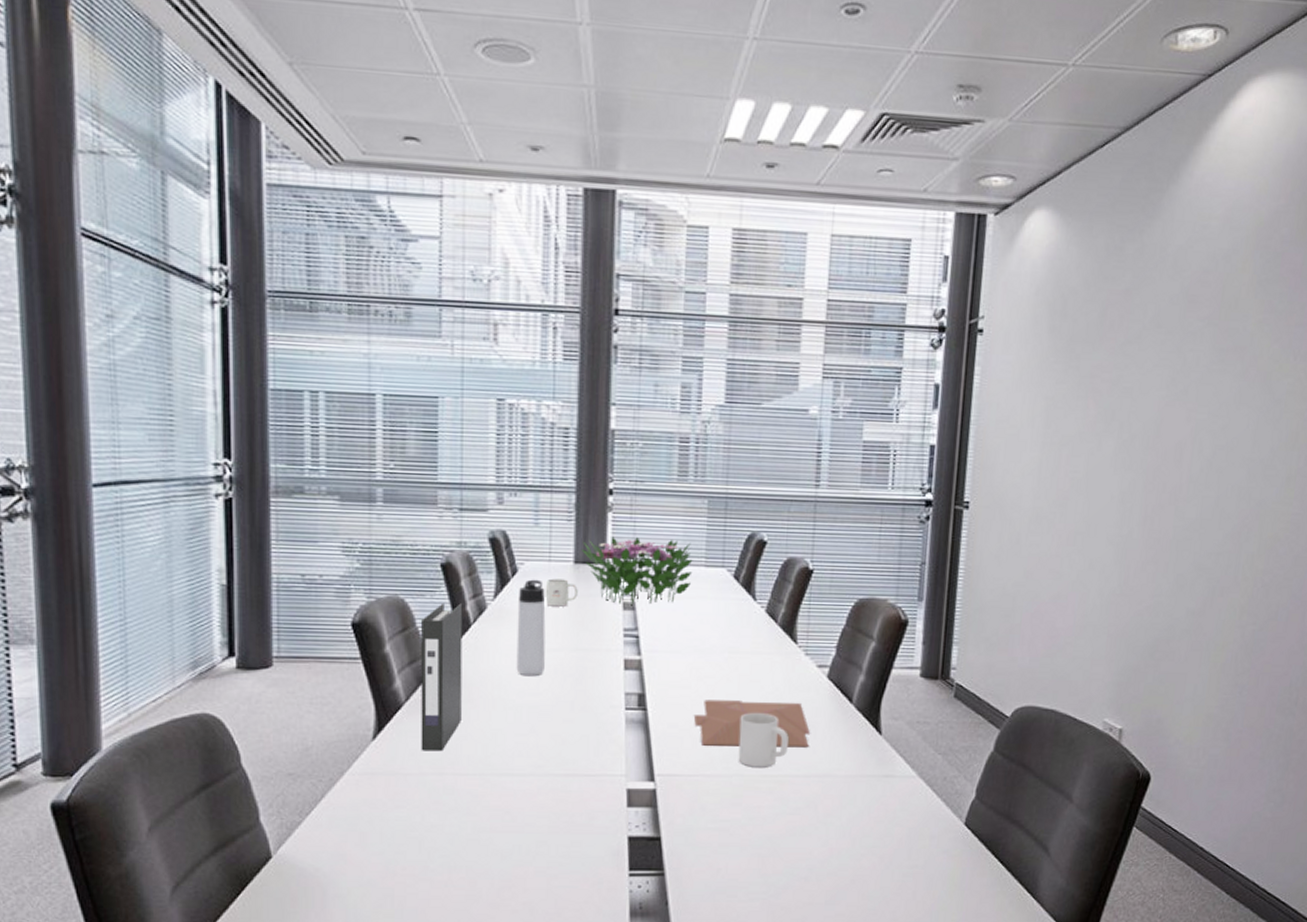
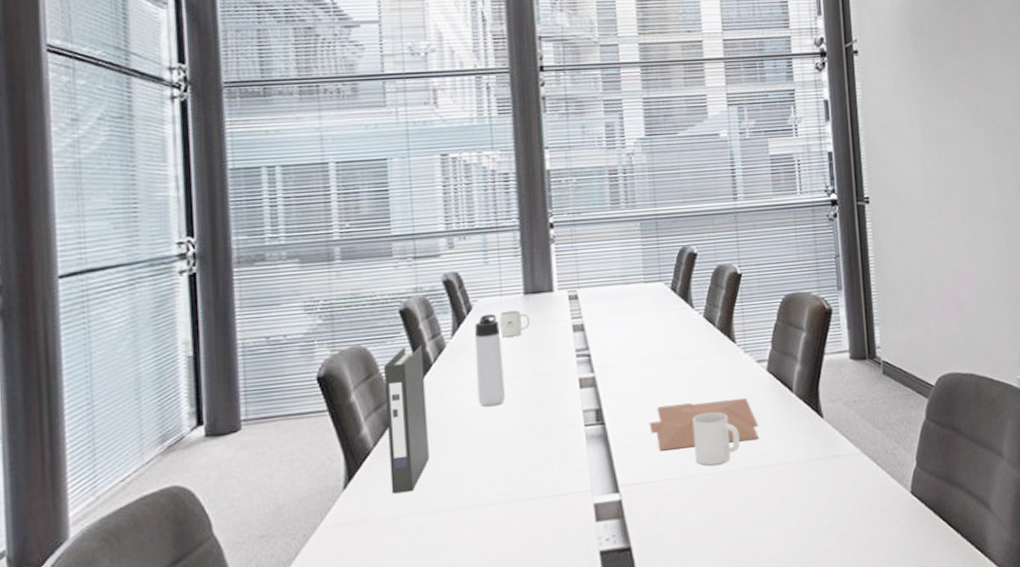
flower arrangement: present [581,536,693,605] -> none [529,262,633,327]

